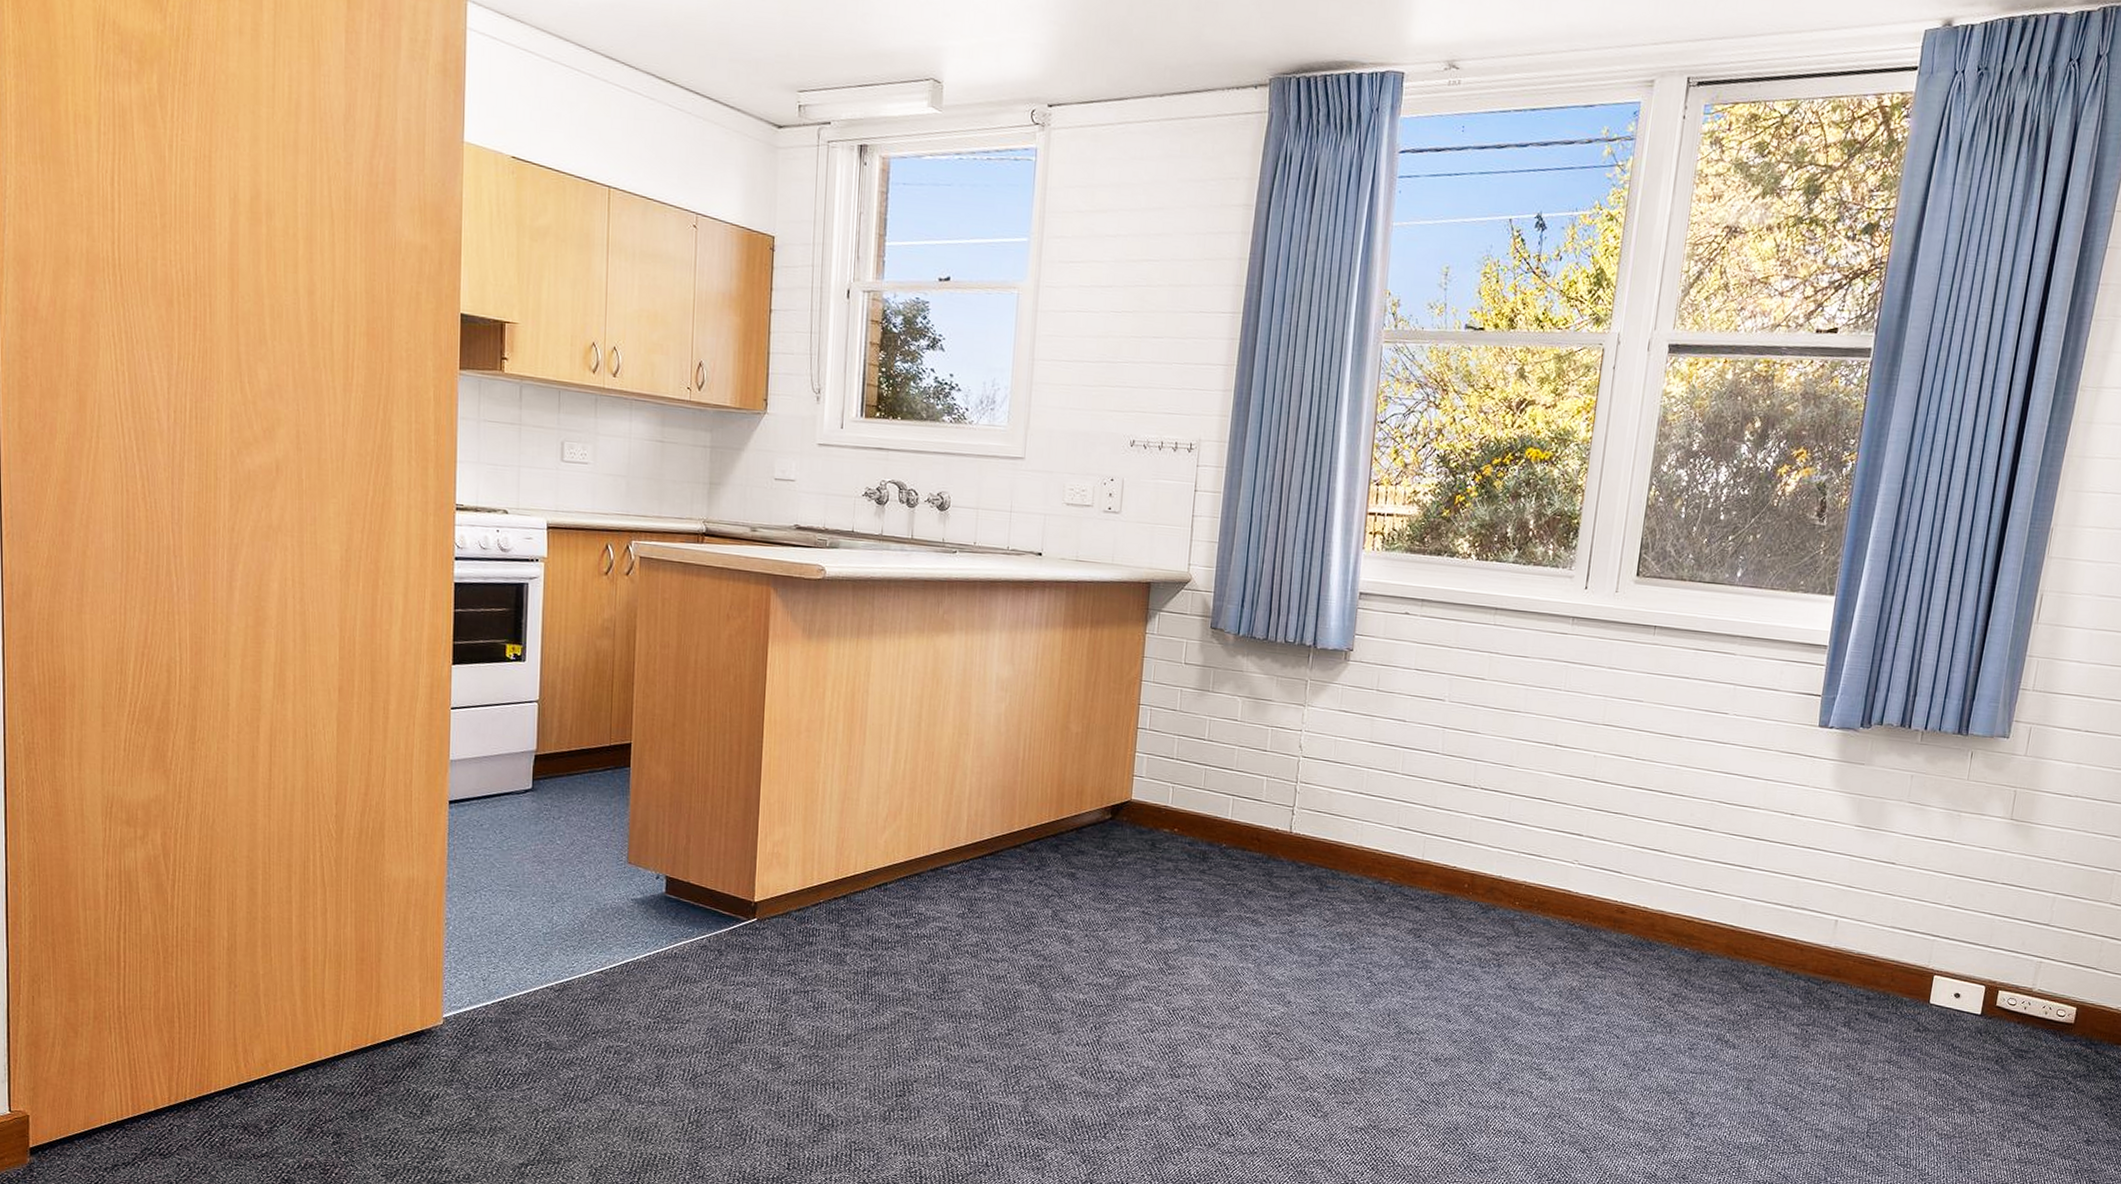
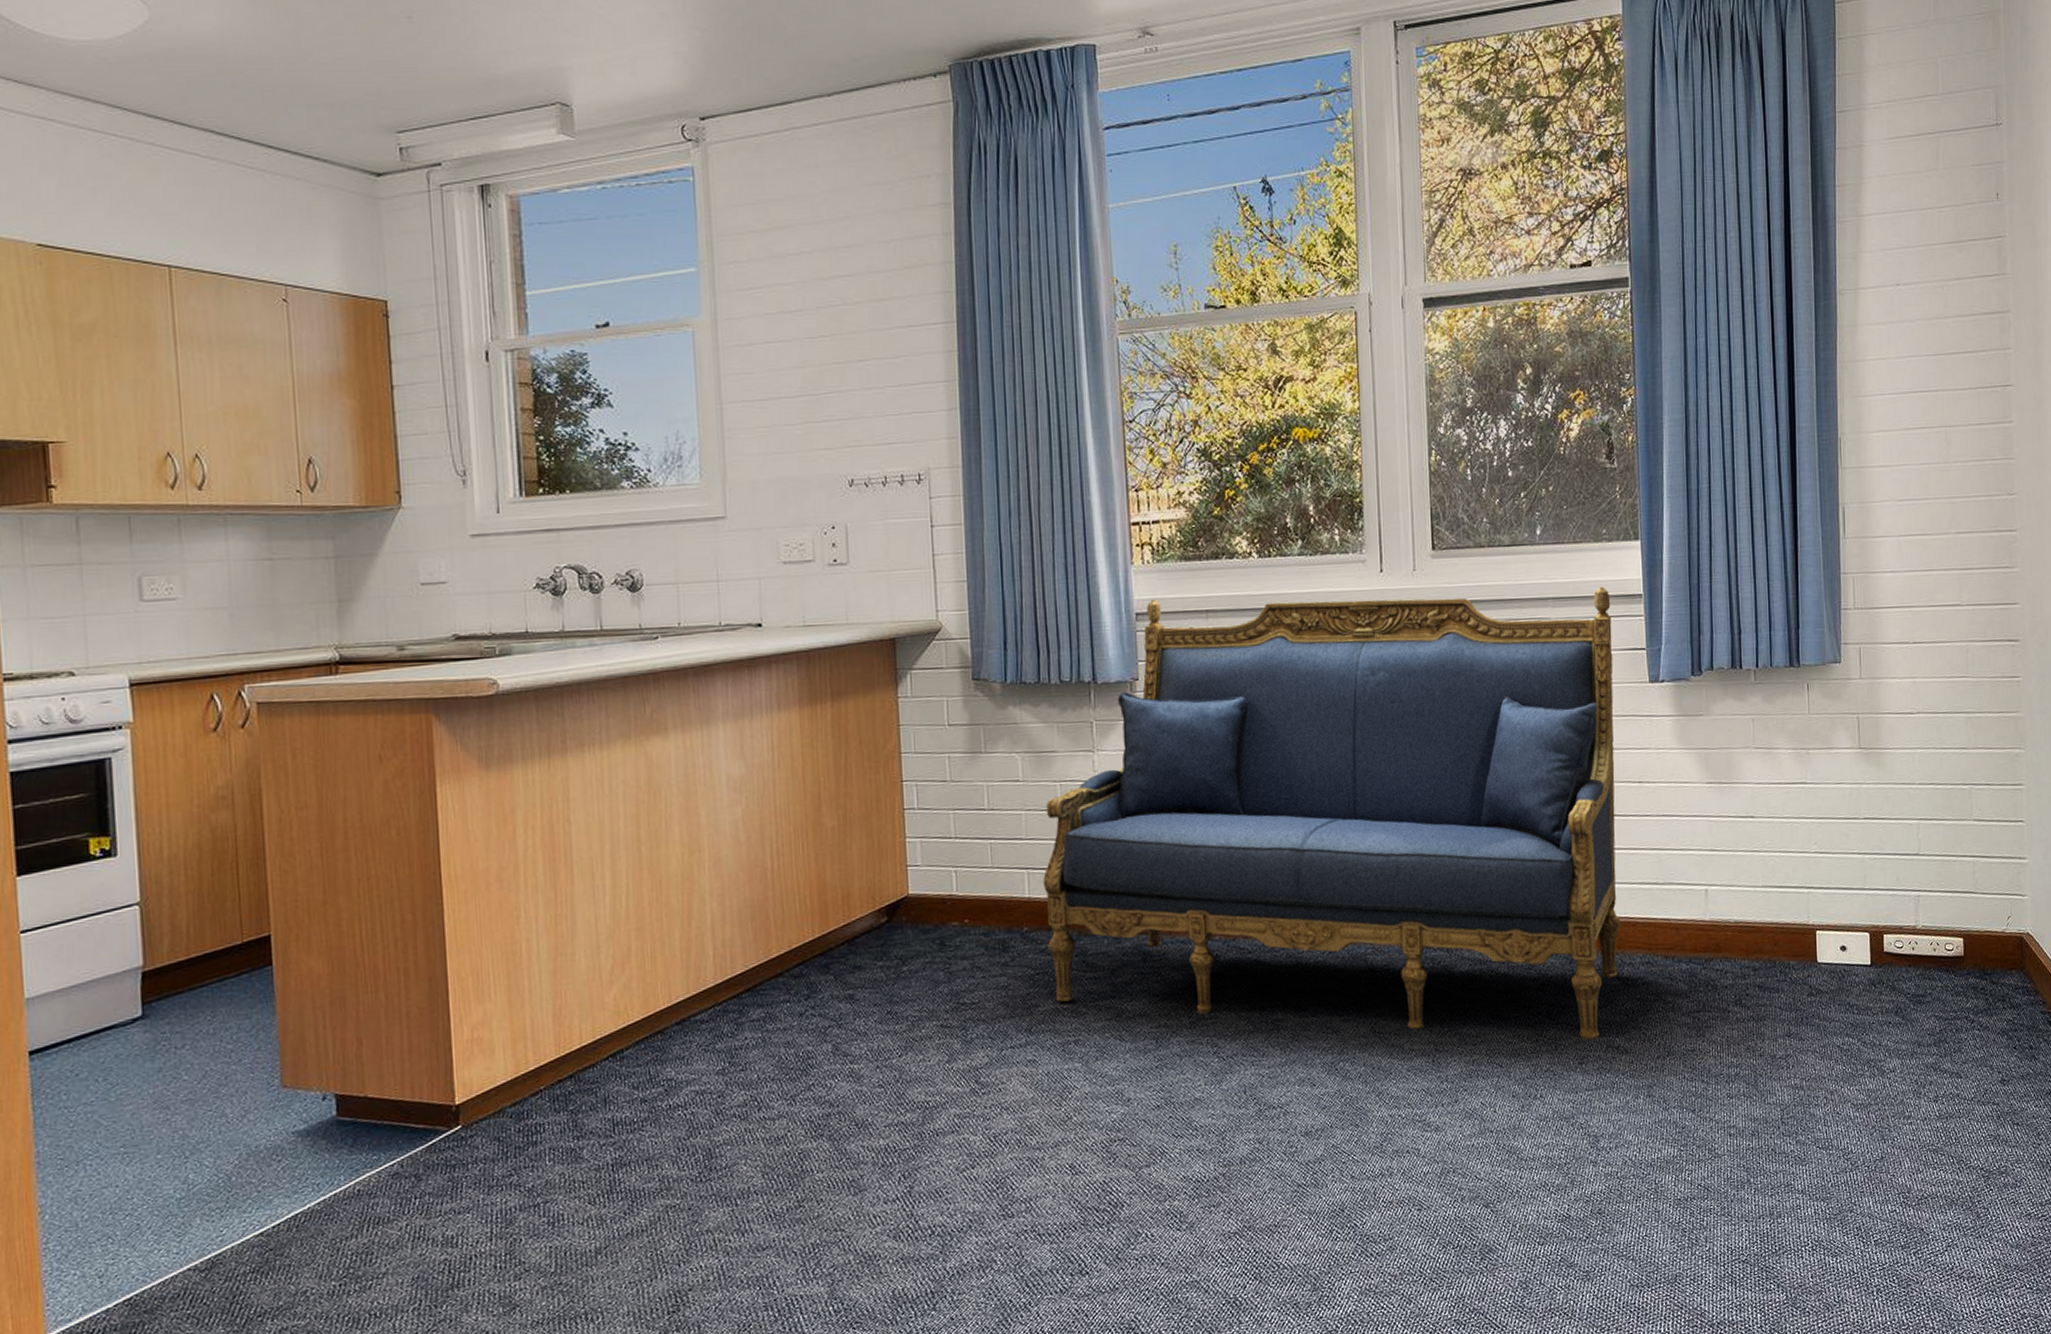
settee: none [1240,582,1796,1031] -> present [1043,586,1621,1040]

